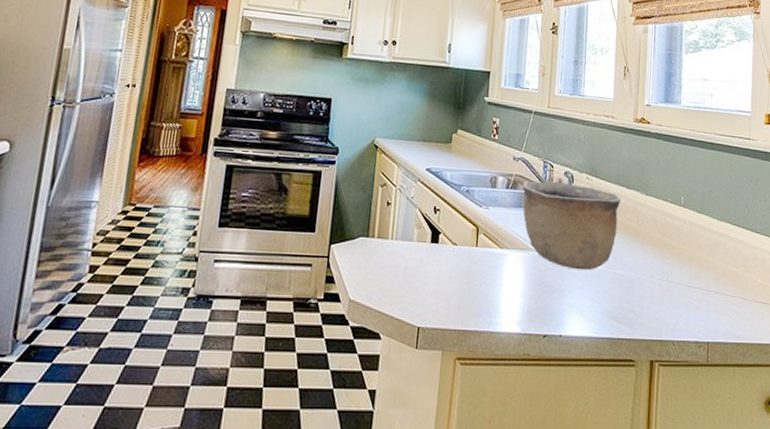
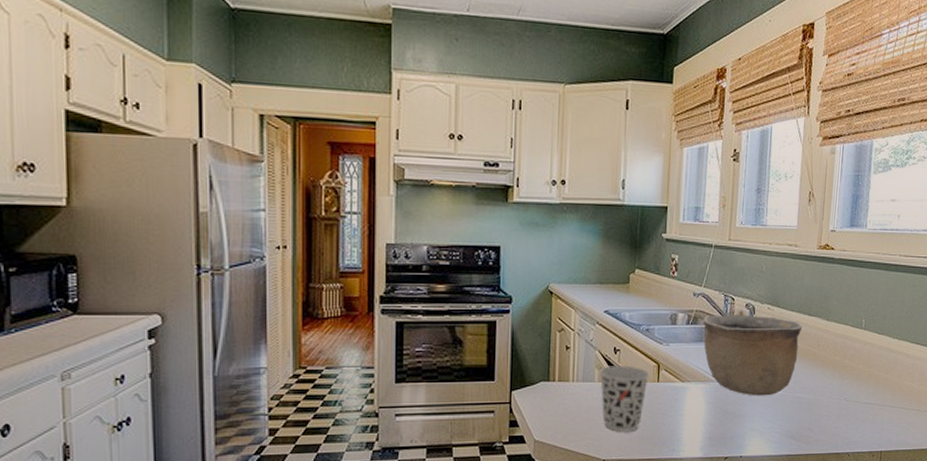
cup: none [418,225,469,298] -> present [599,365,650,432]

